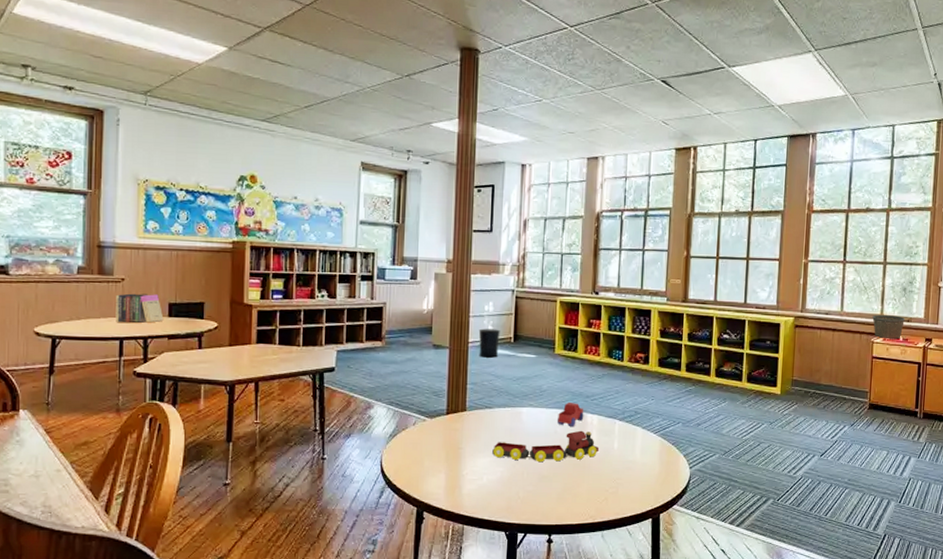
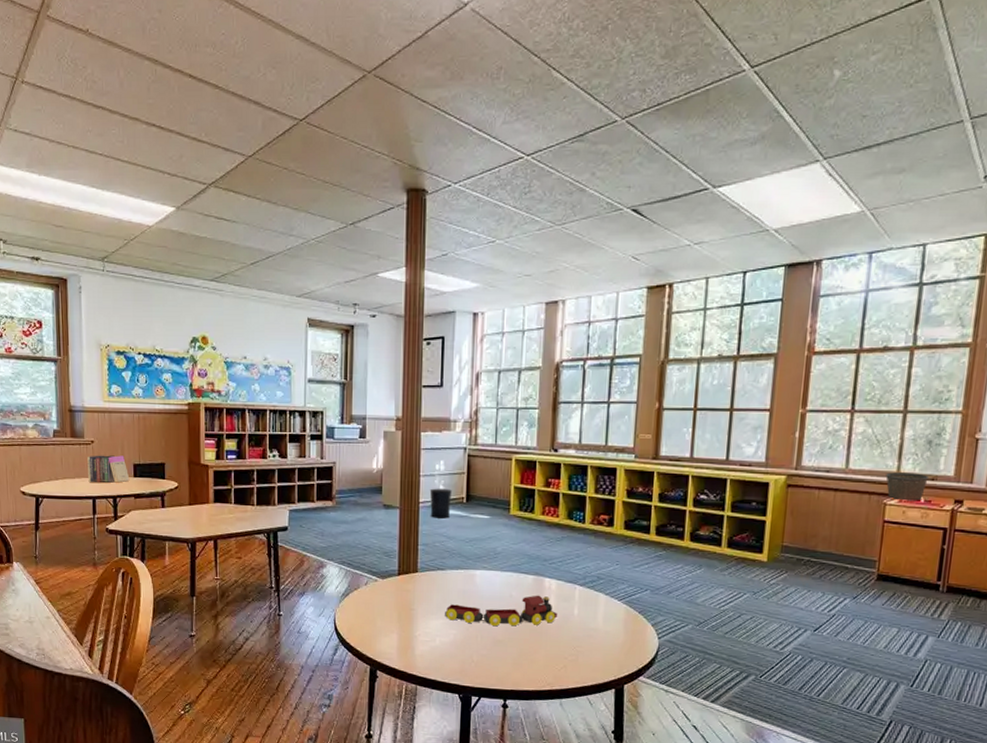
toy truck: present [558,403,584,427] -> none [513,566,542,592]

